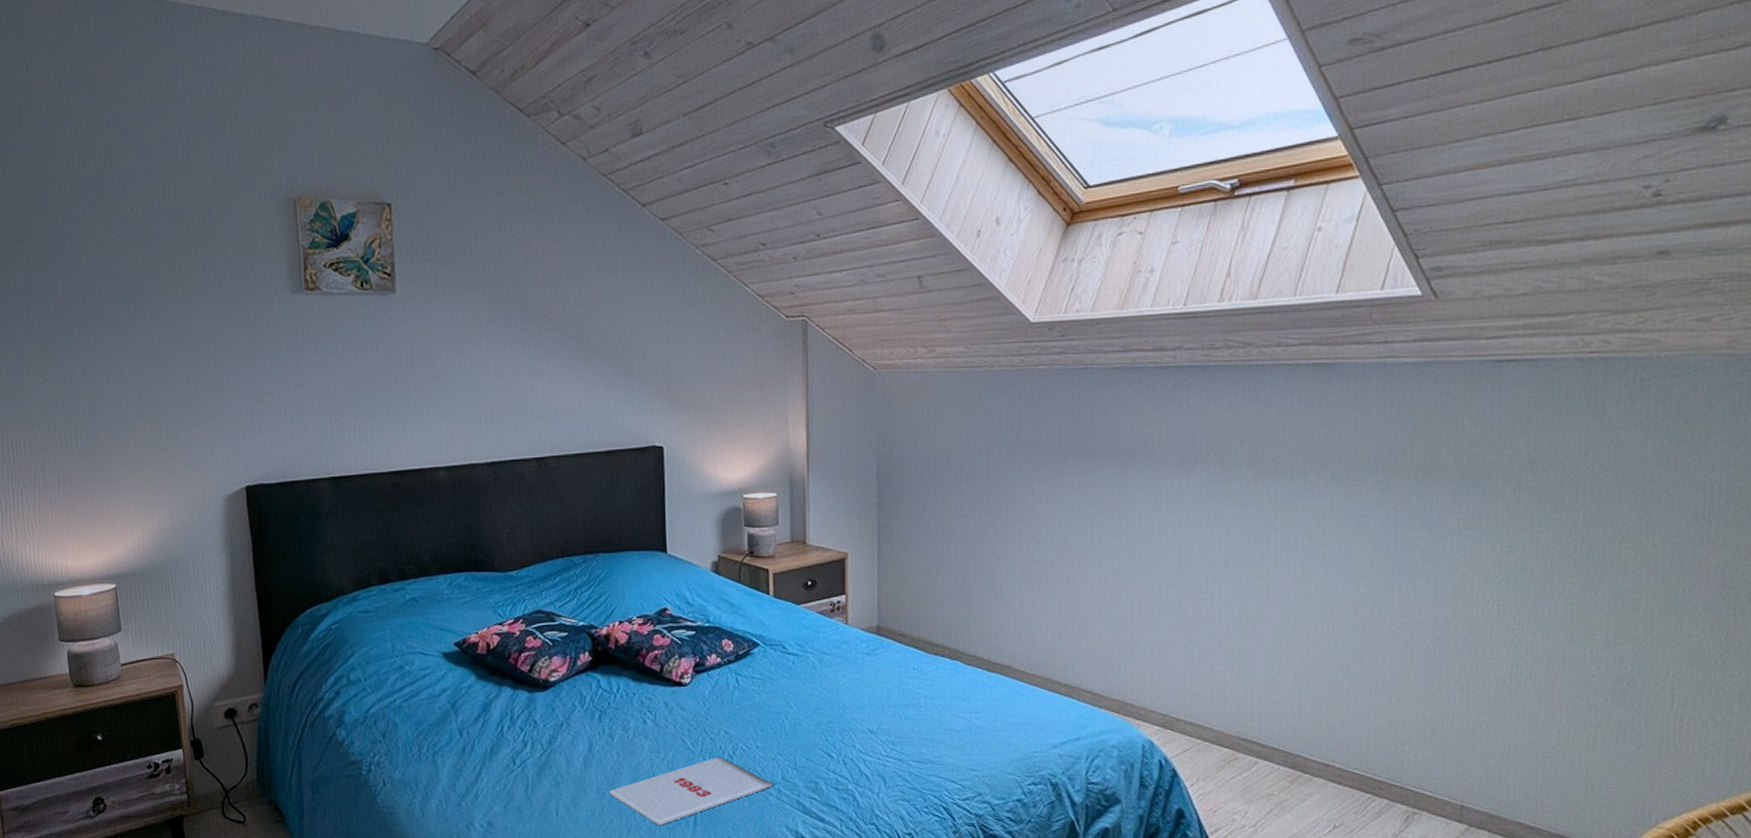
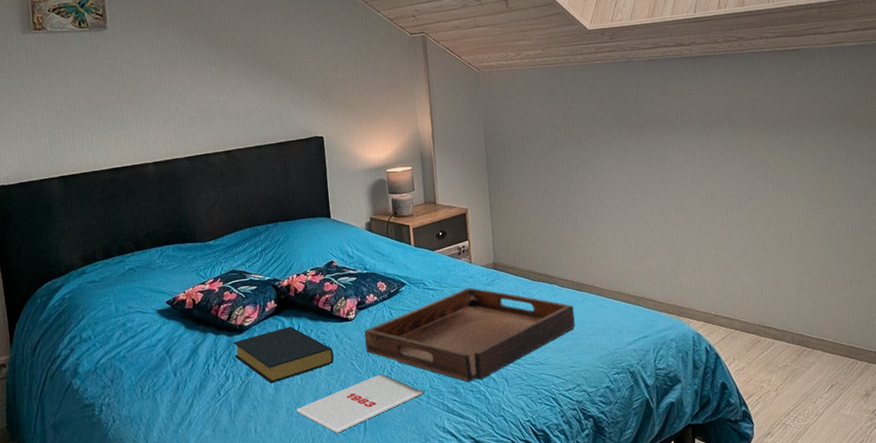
hardback book: none [534,687,661,756] -> present [233,327,334,383]
serving tray: none [702,655,981,776] -> present [364,287,575,382]

